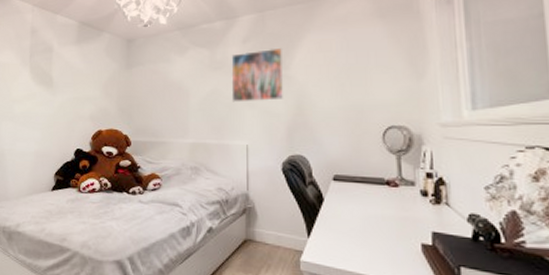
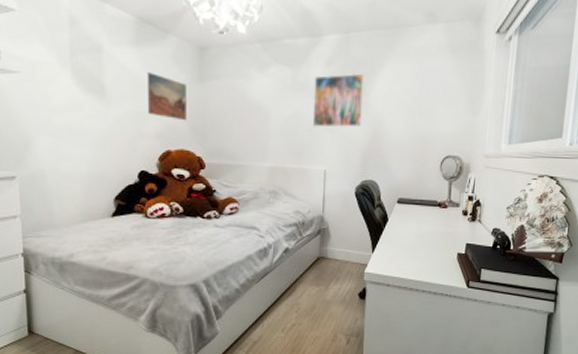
wall art: none [84,64,116,103] -> present [146,72,186,121]

